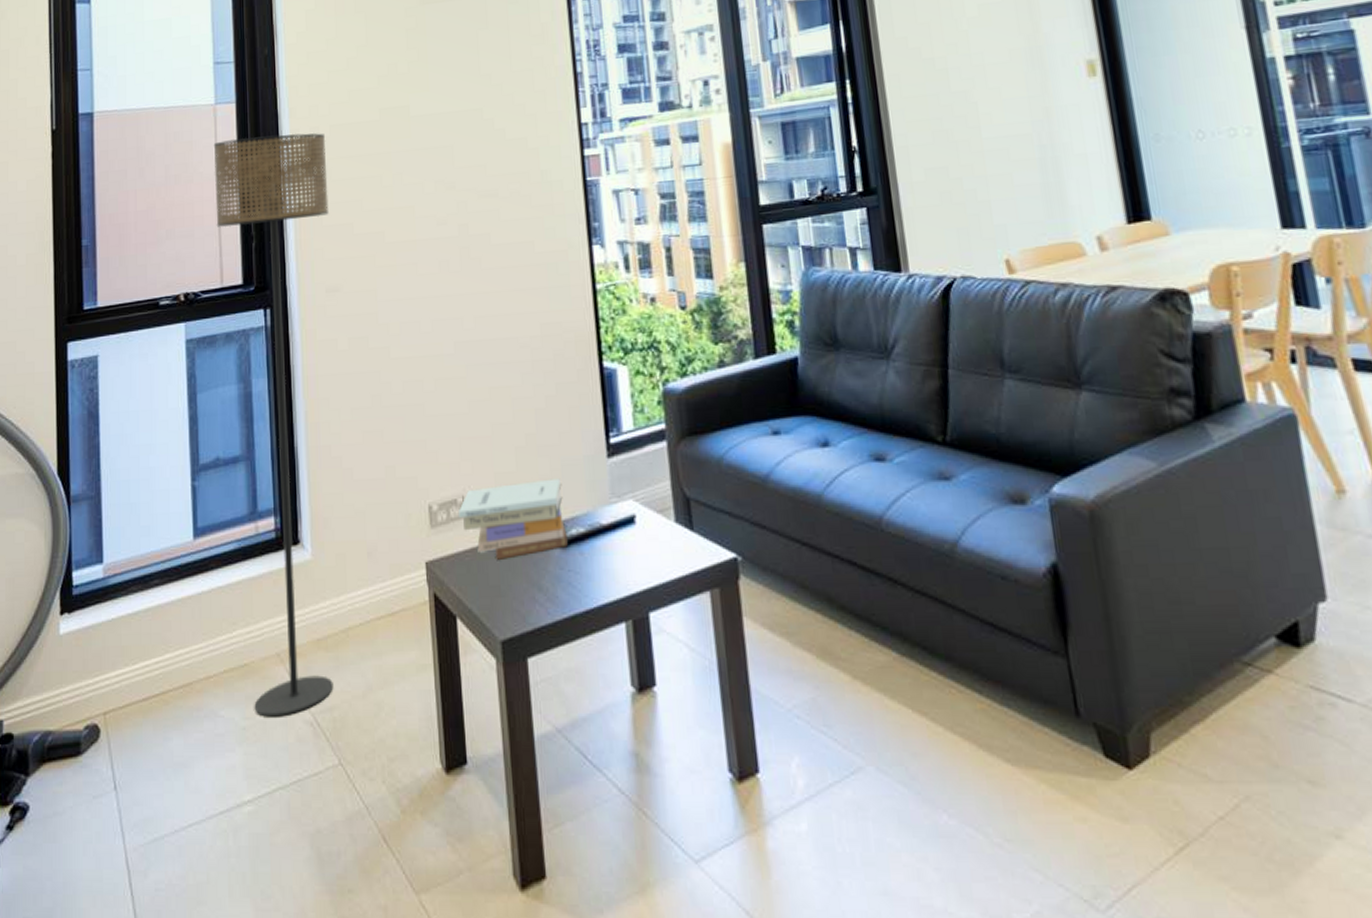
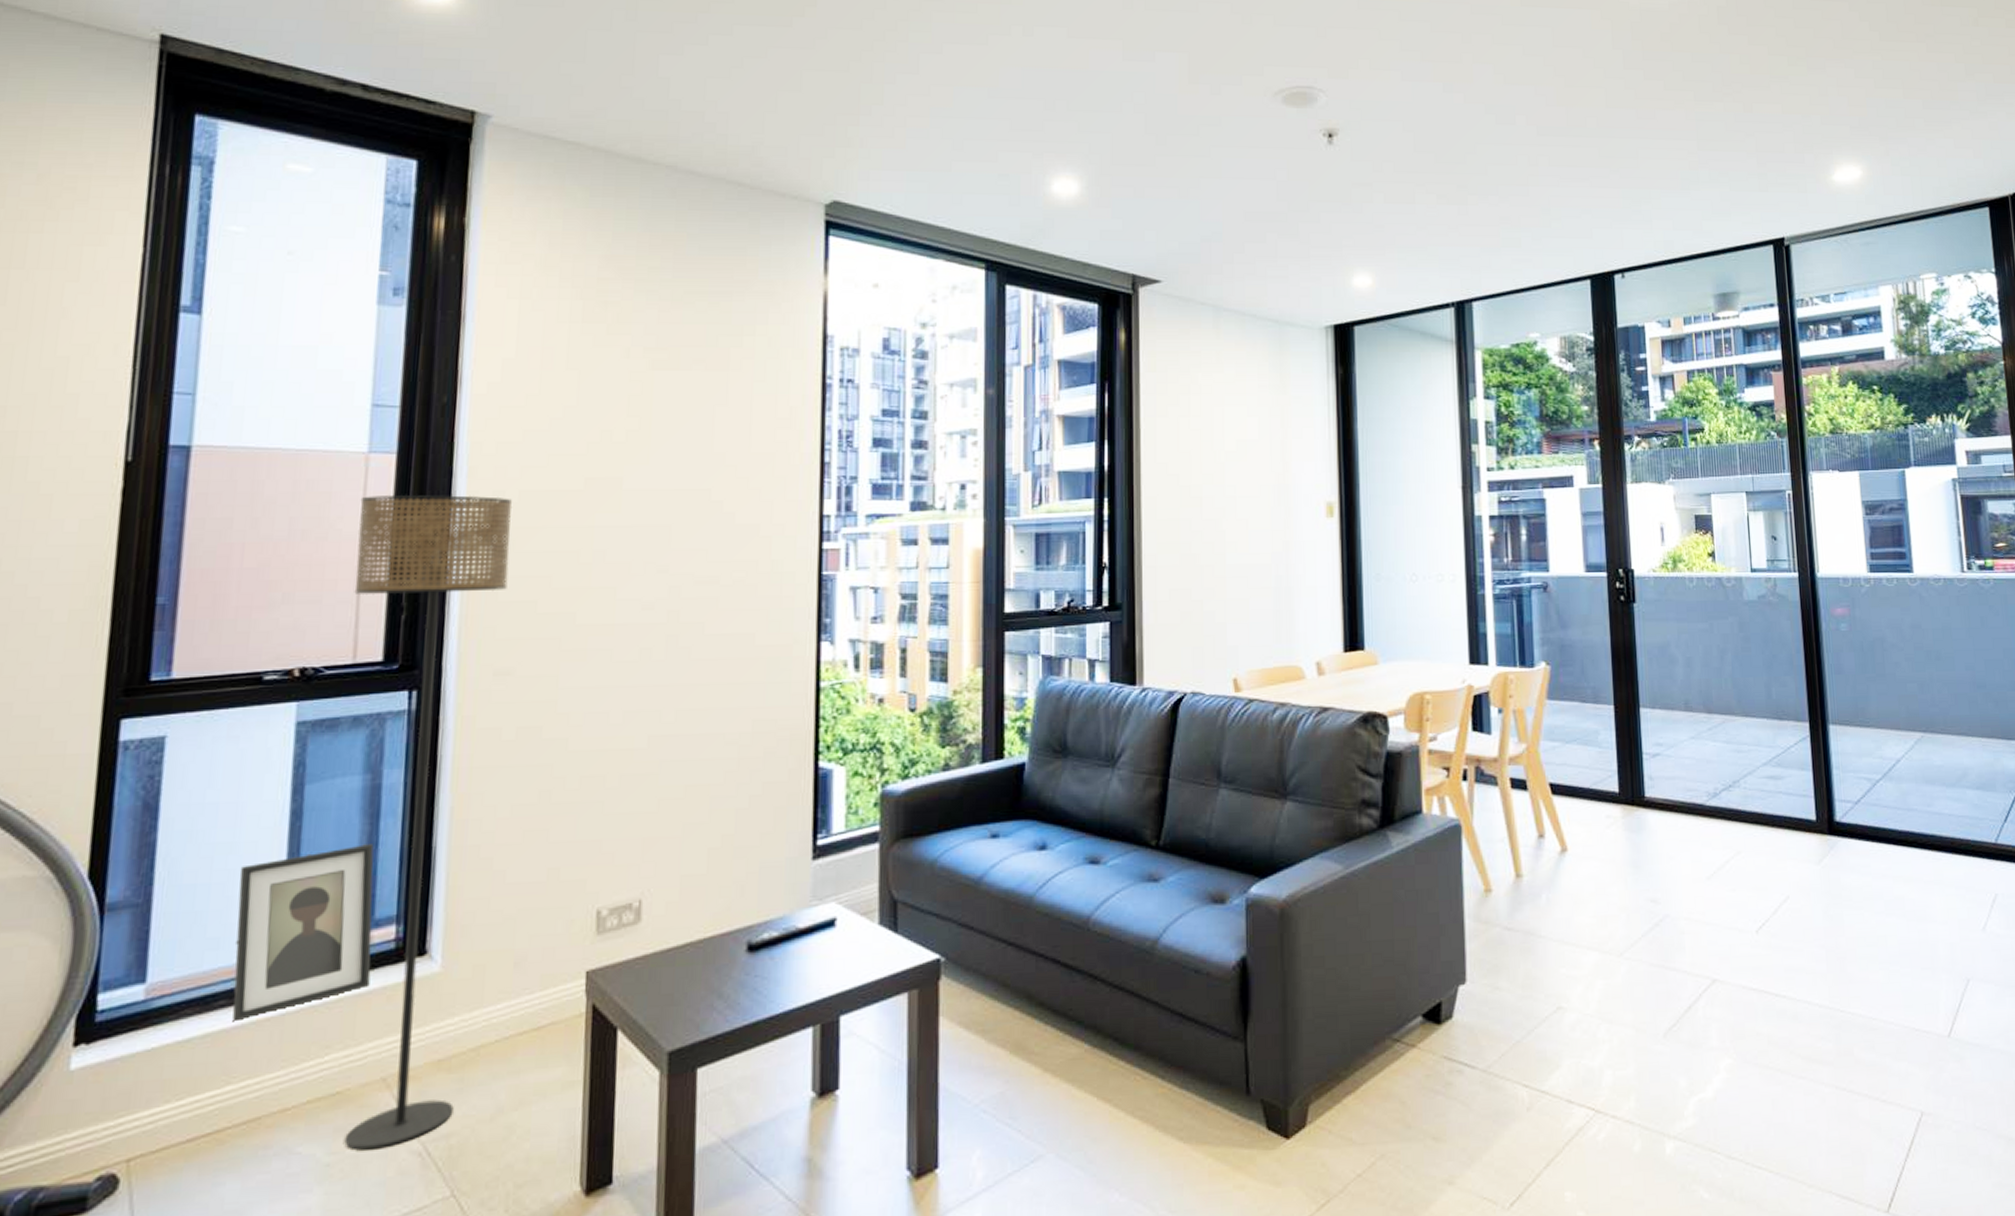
picture frame: none [158,445,260,599] -> present [232,844,374,1022]
books: present [457,478,569,560] -> none [631,881,759,967]

